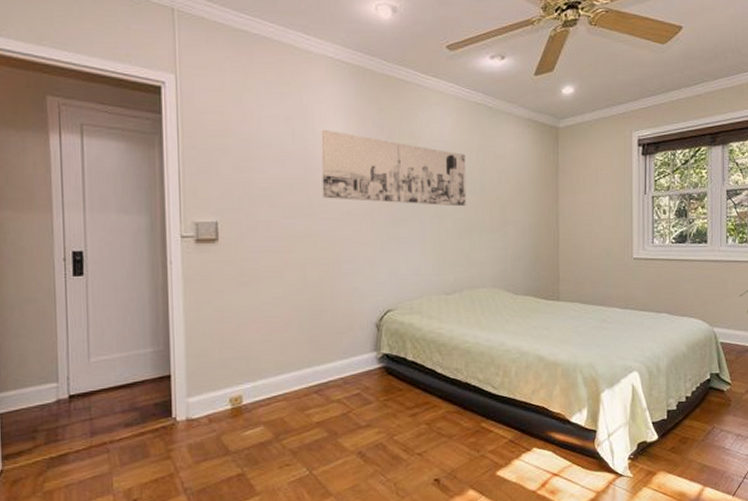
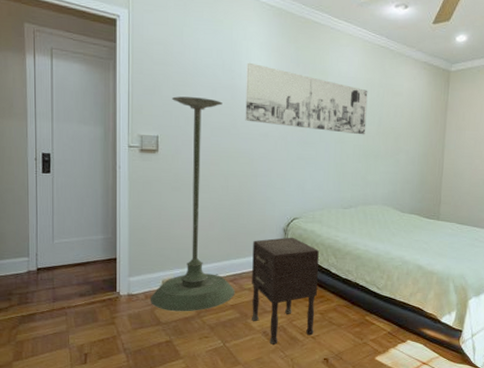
plant stand: none [214,173,321,437] -> present [150,96,235,312]
nightstand: none [340,333,421,467] -> present [252,237,319,345]

